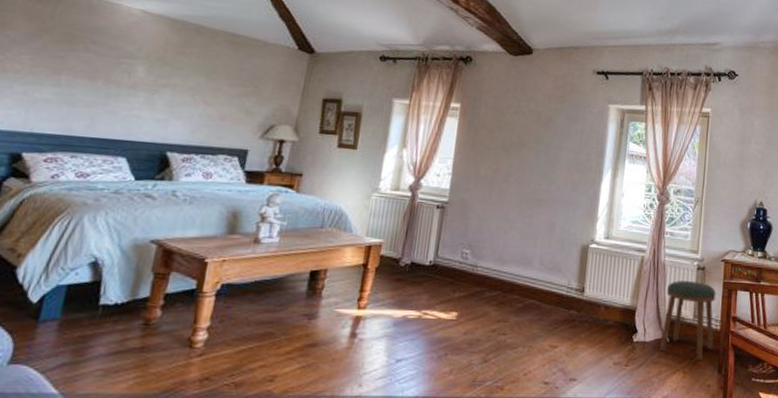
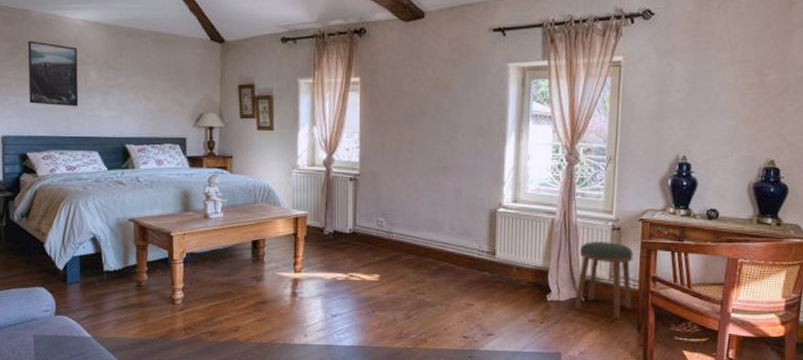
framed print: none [43,24,126,105] -> present [28,40,79,107]

